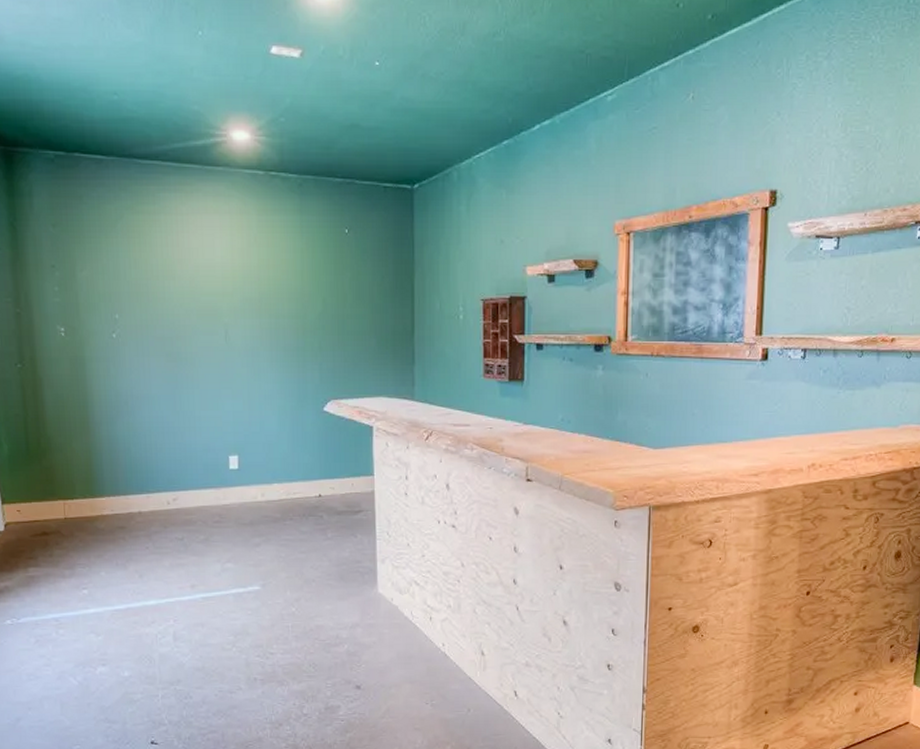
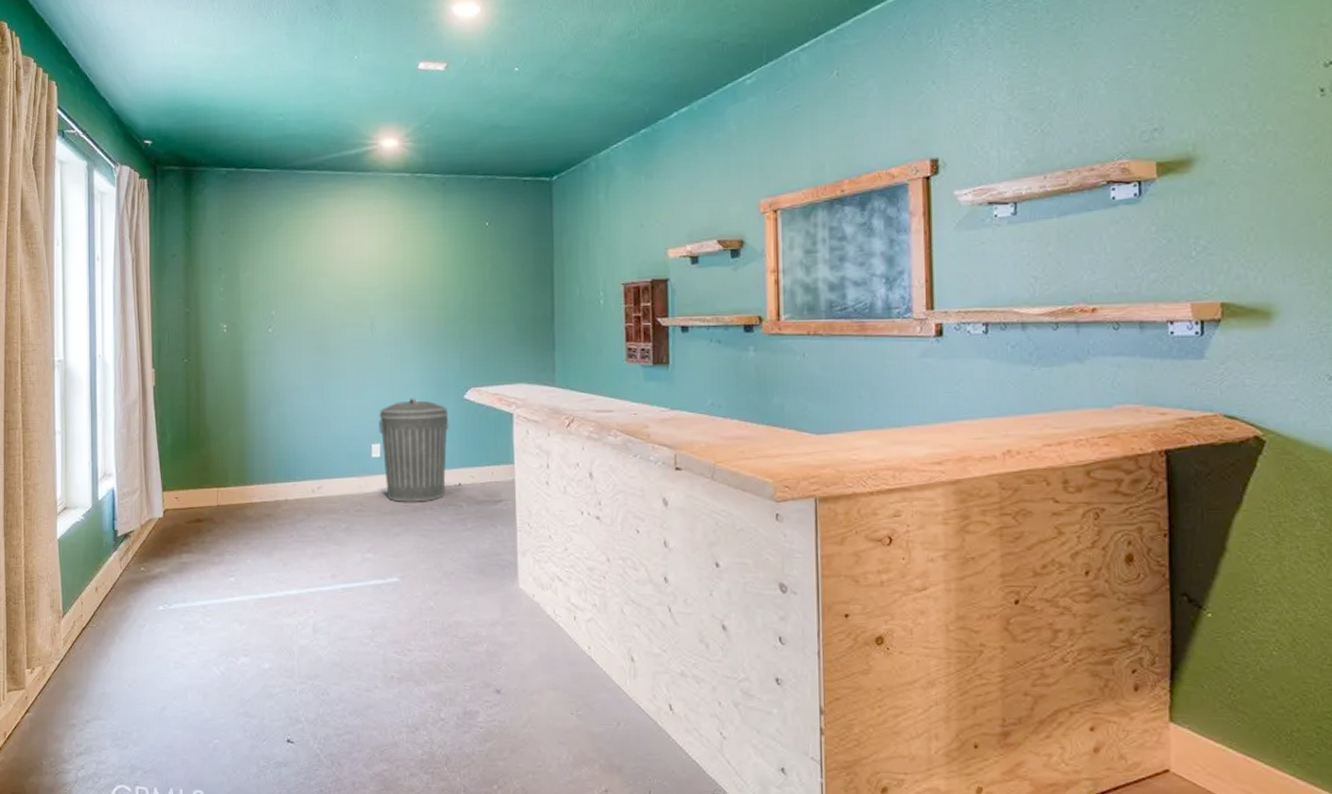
trash can: none [236,409,308,513] -> present [379,398,449,502]

